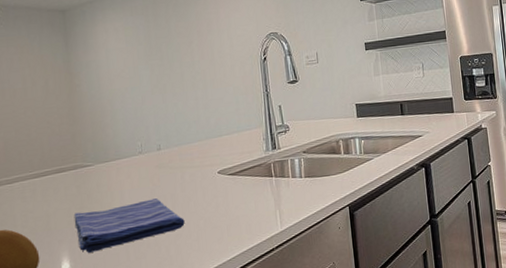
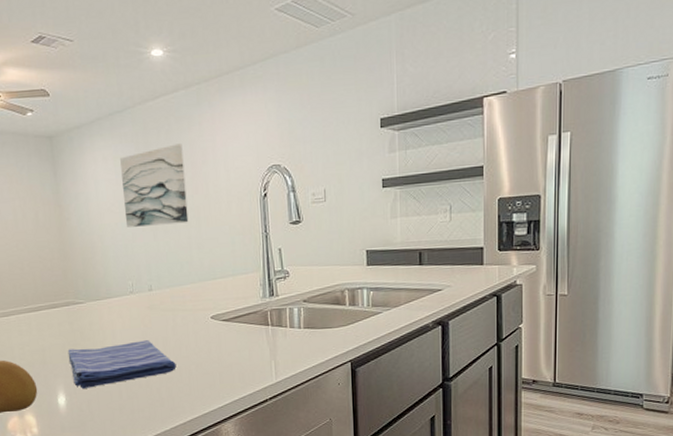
wall art: none [131,15,196,91] -> present [120,143,189,227]

